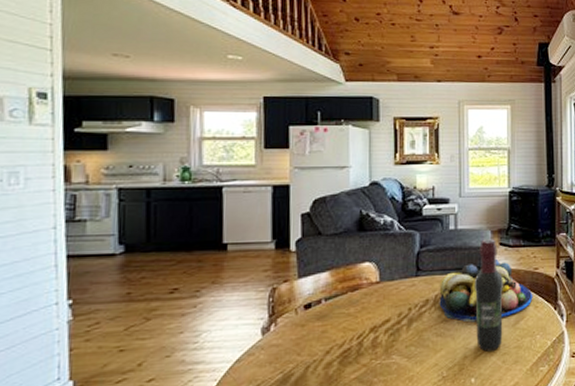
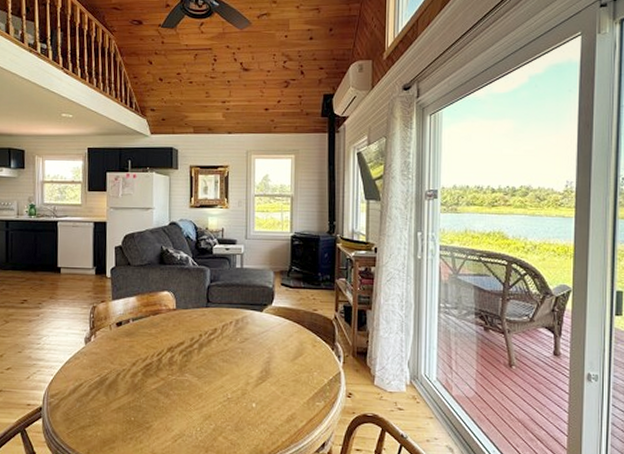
fruit bowl: present [439,260,533,323] -> none [225,298,312,353]
wine bottle: present [475,239,503,352] -> none [257,279,284,381]

